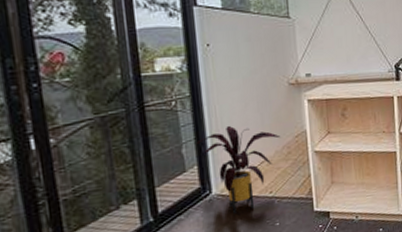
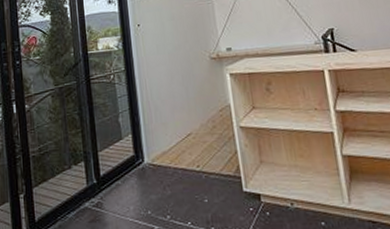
house plant: present [196,125,281,213] -> none [130,97,205,184]

